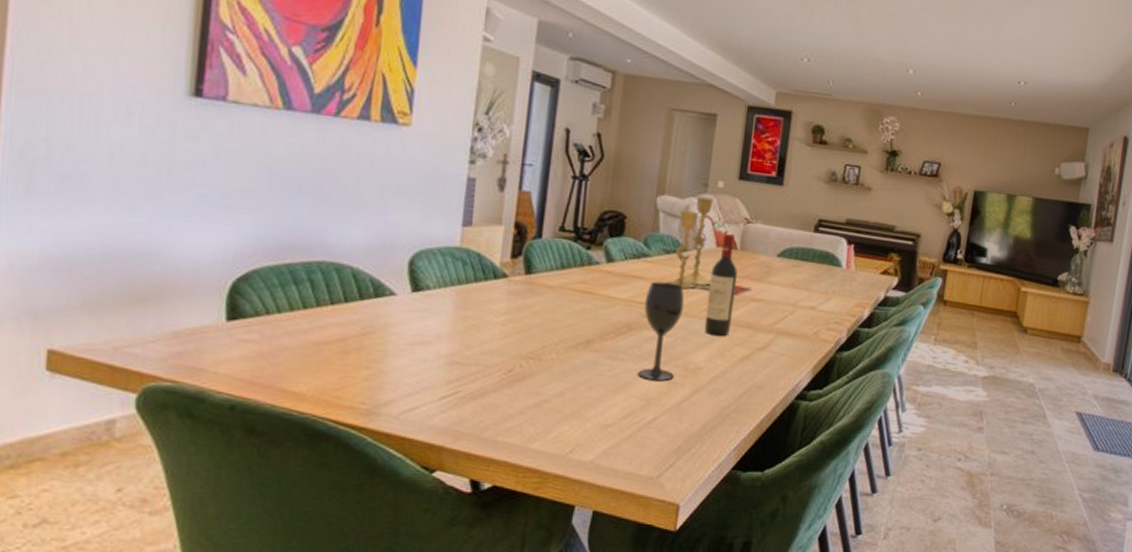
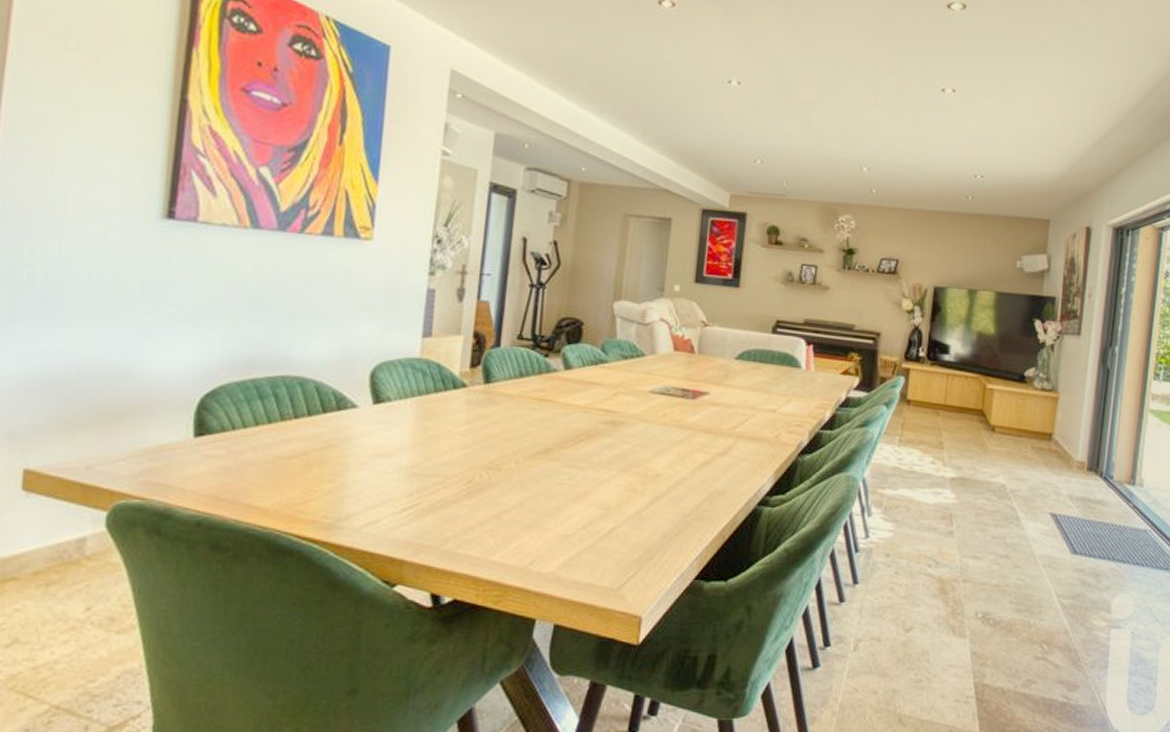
wine glass: present [637,281,685,381] -> none [597,387,643,489]
candlestick: present [666,196,714,289] -> none [624,301,670,394]
wine bottle: present [704,234,737,336] -> none [663,338,695,441]

